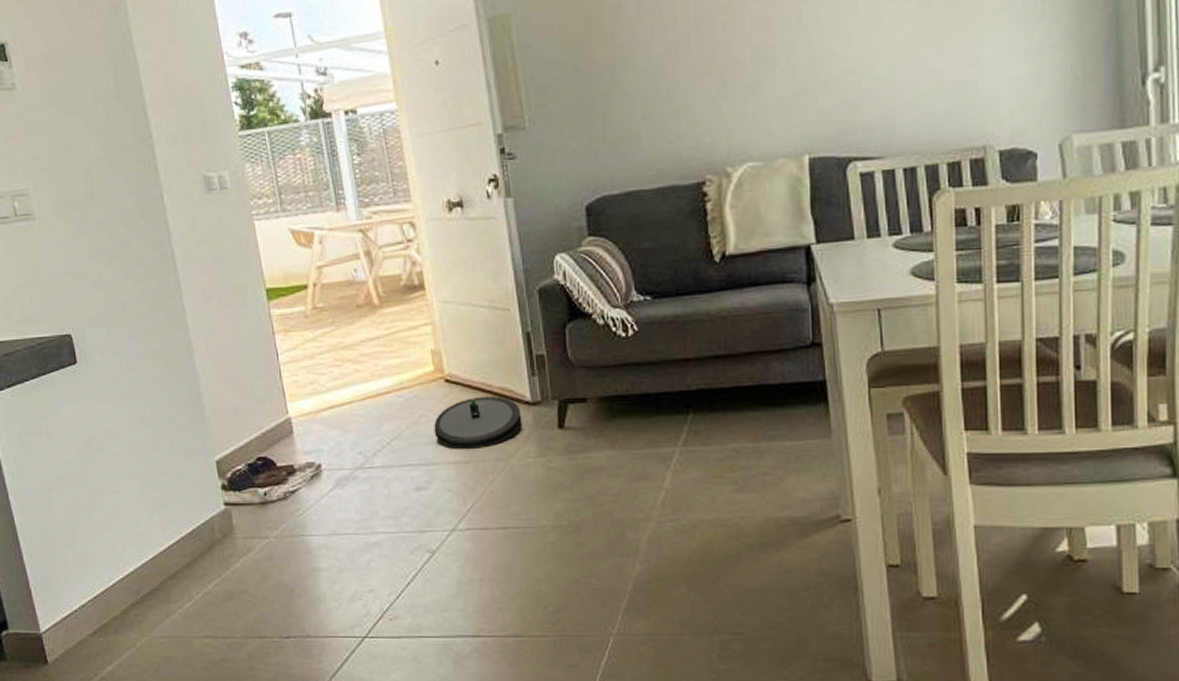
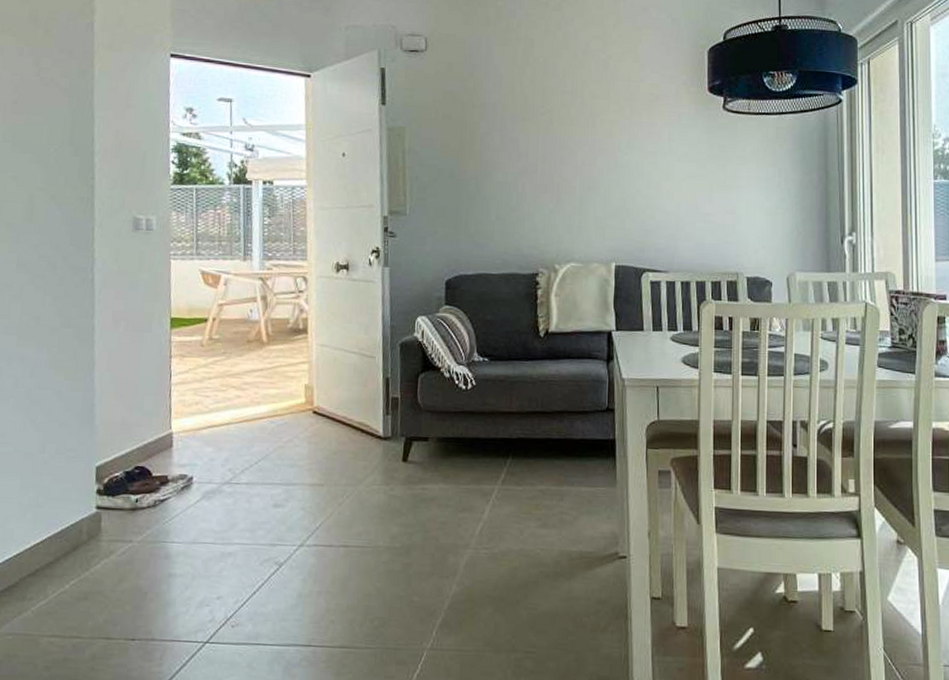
robot vacuum: present [434,396,523,449] -> none [297,428,374,474]

